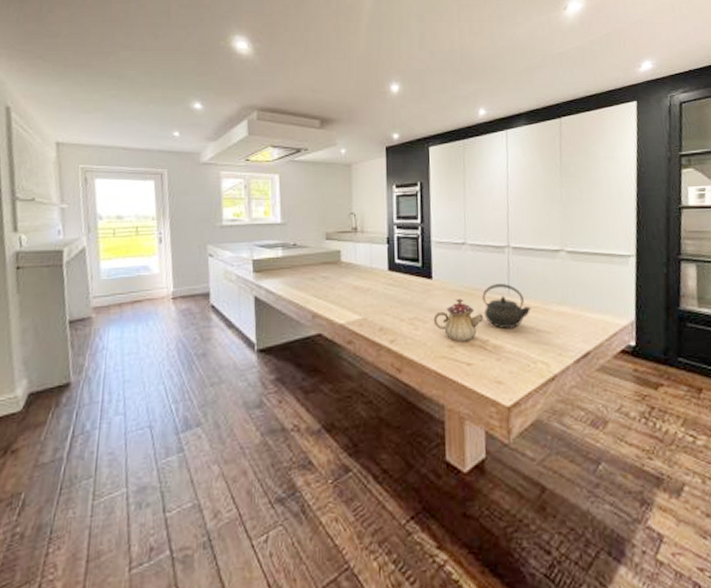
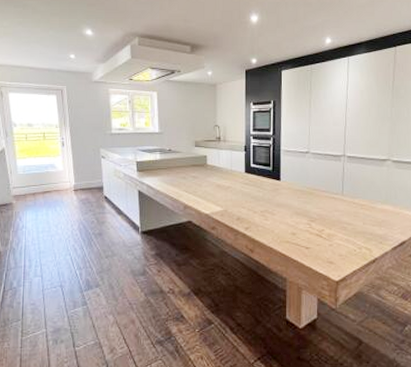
teapot: present [433,298,484,342] -> none [280,197,321,231]
kettle: present [482,284,531,328] -> none [320,186,360,221]

